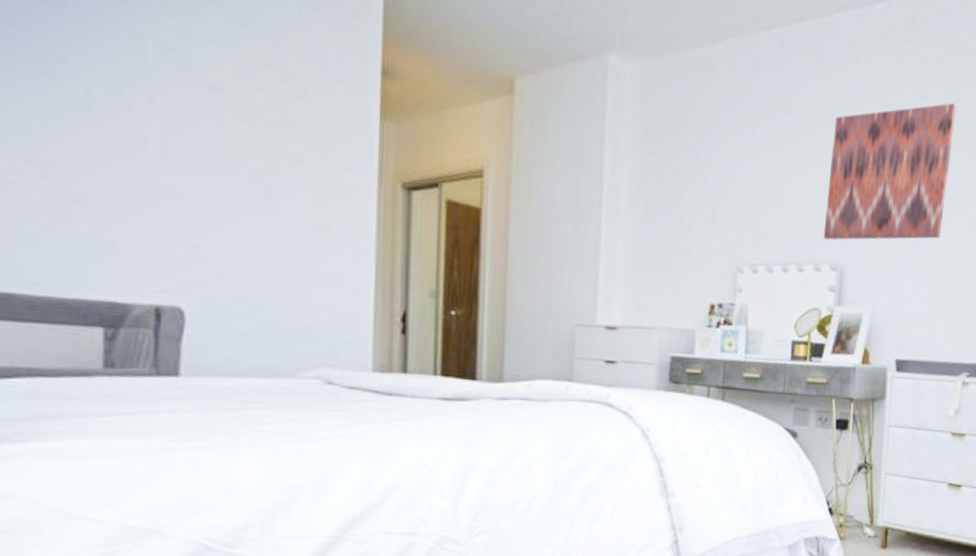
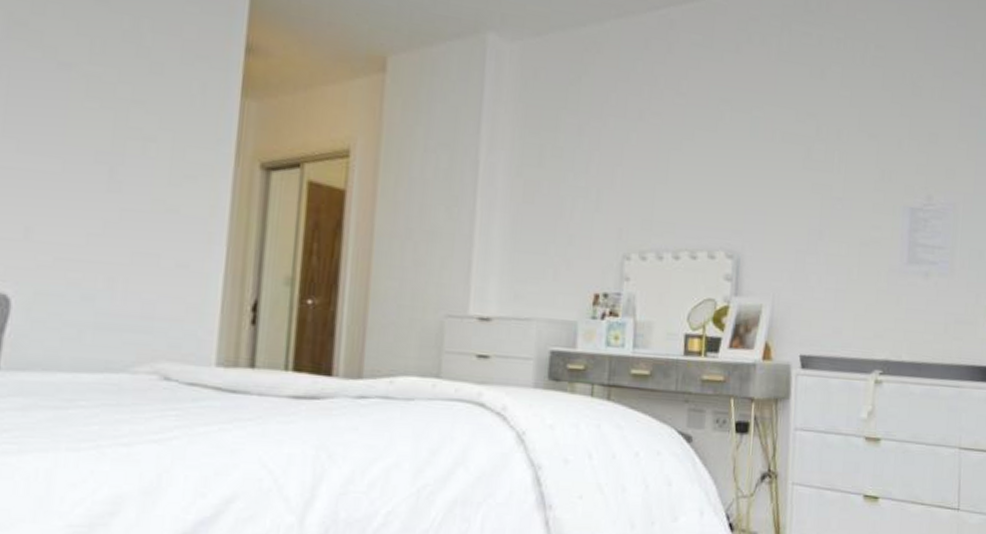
wall art: present [823,103,957,240] -> none [717,85,857,226]

